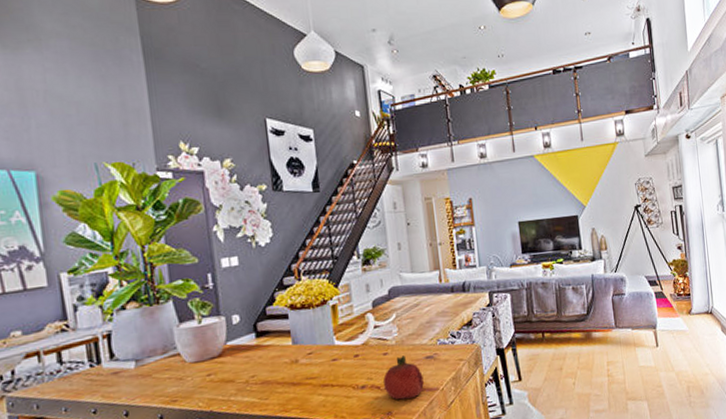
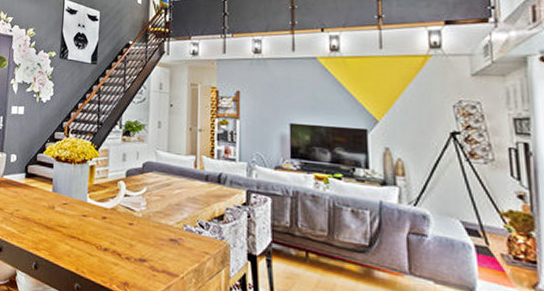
fruit: present [382,355,424,400] -> none [124,230,164,277]

